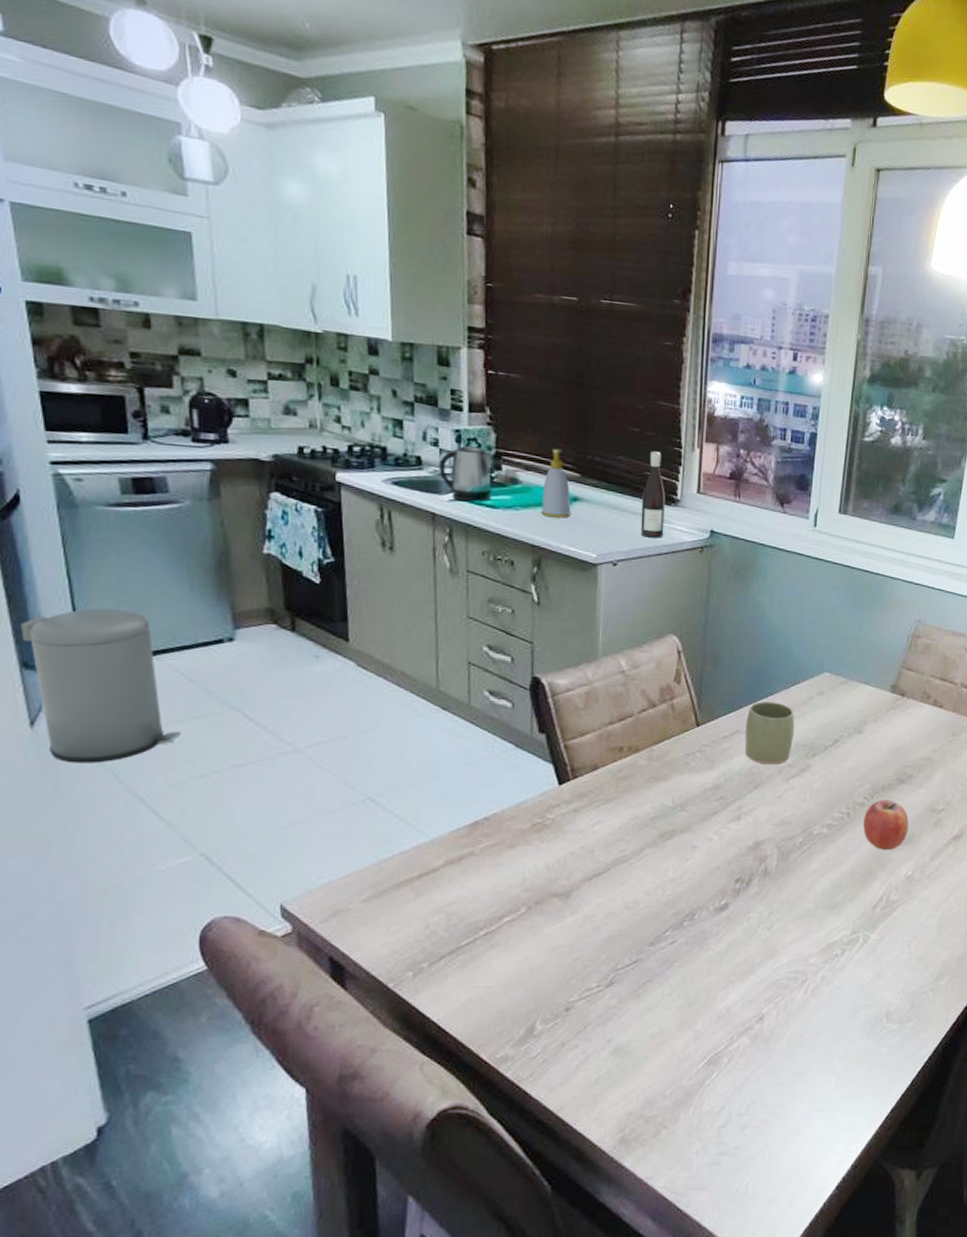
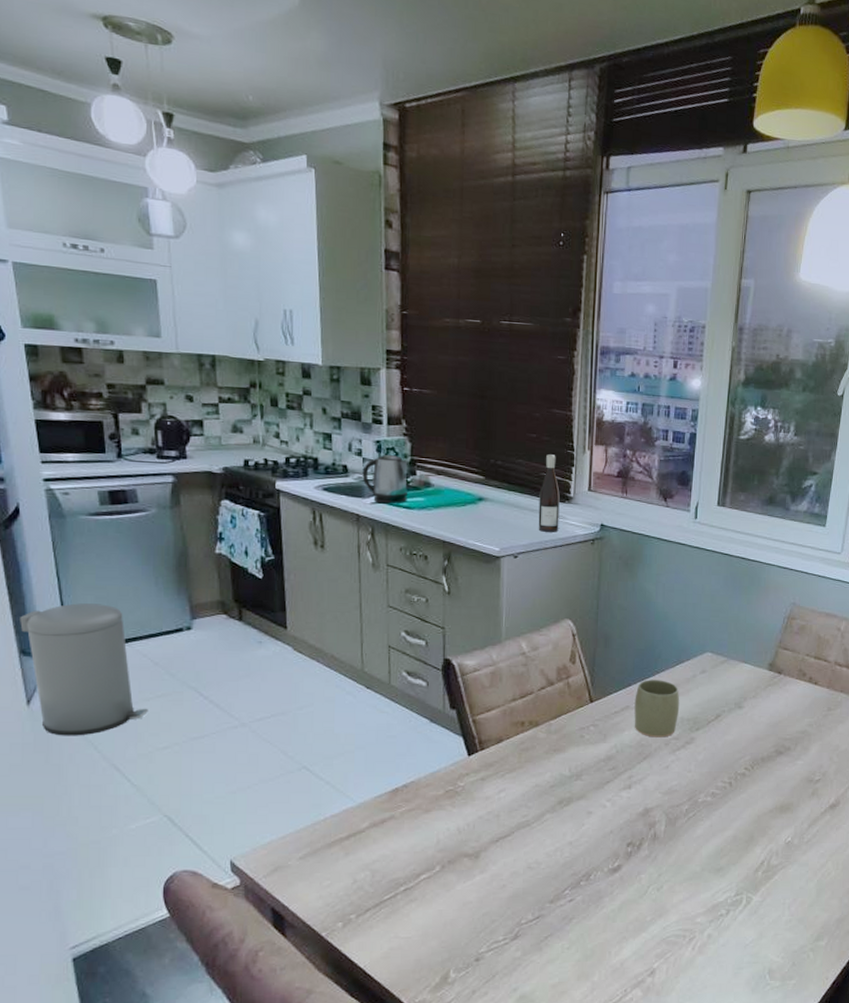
soap bottle: present [541,448,571,518] -> none [450,454,477,516]
fruit: present [863,799,909,850] -> none [745,770,787,817]

